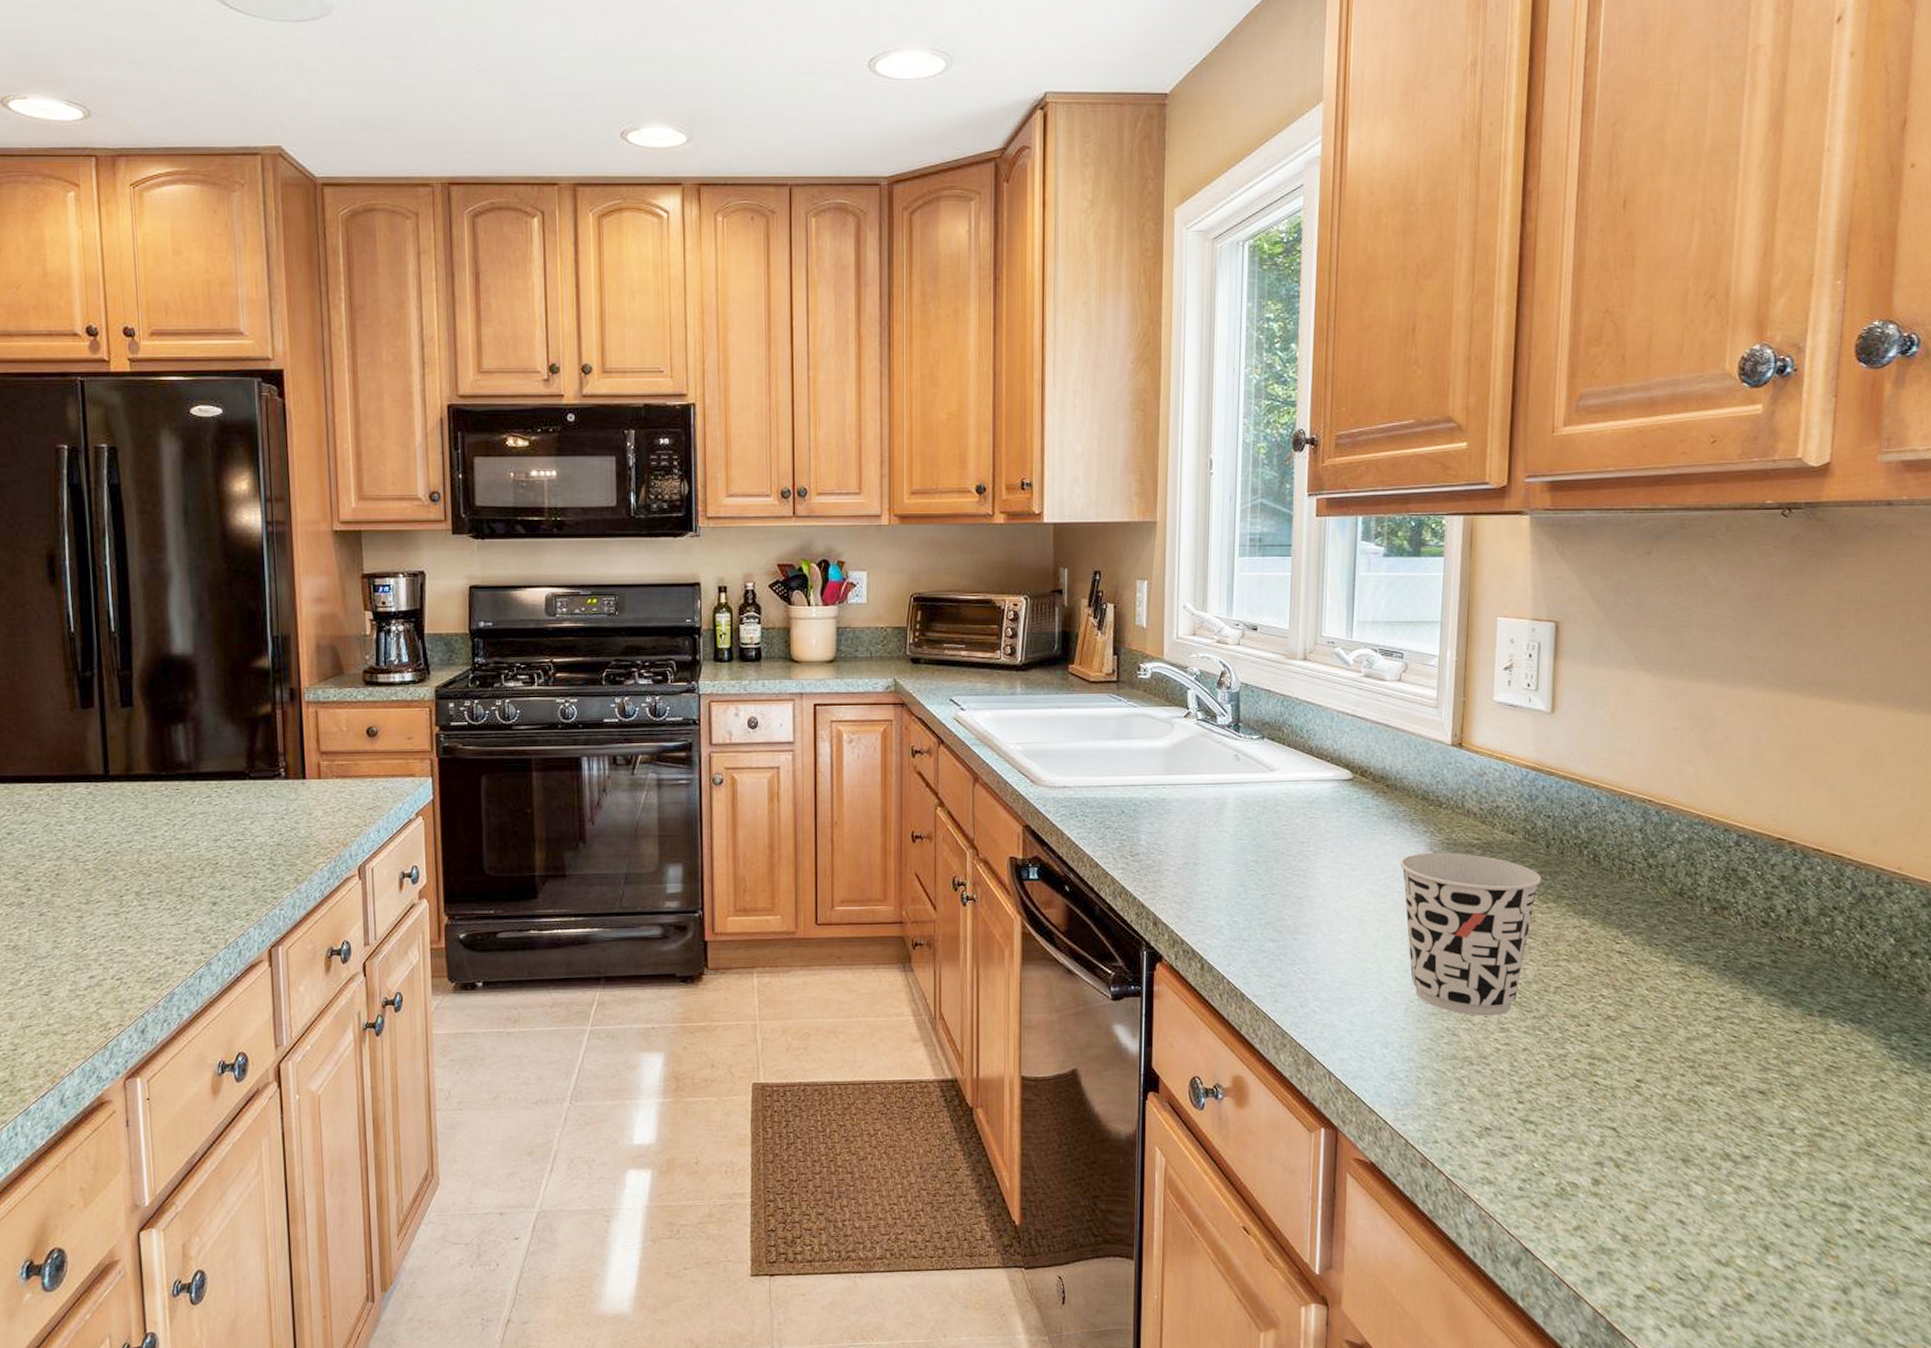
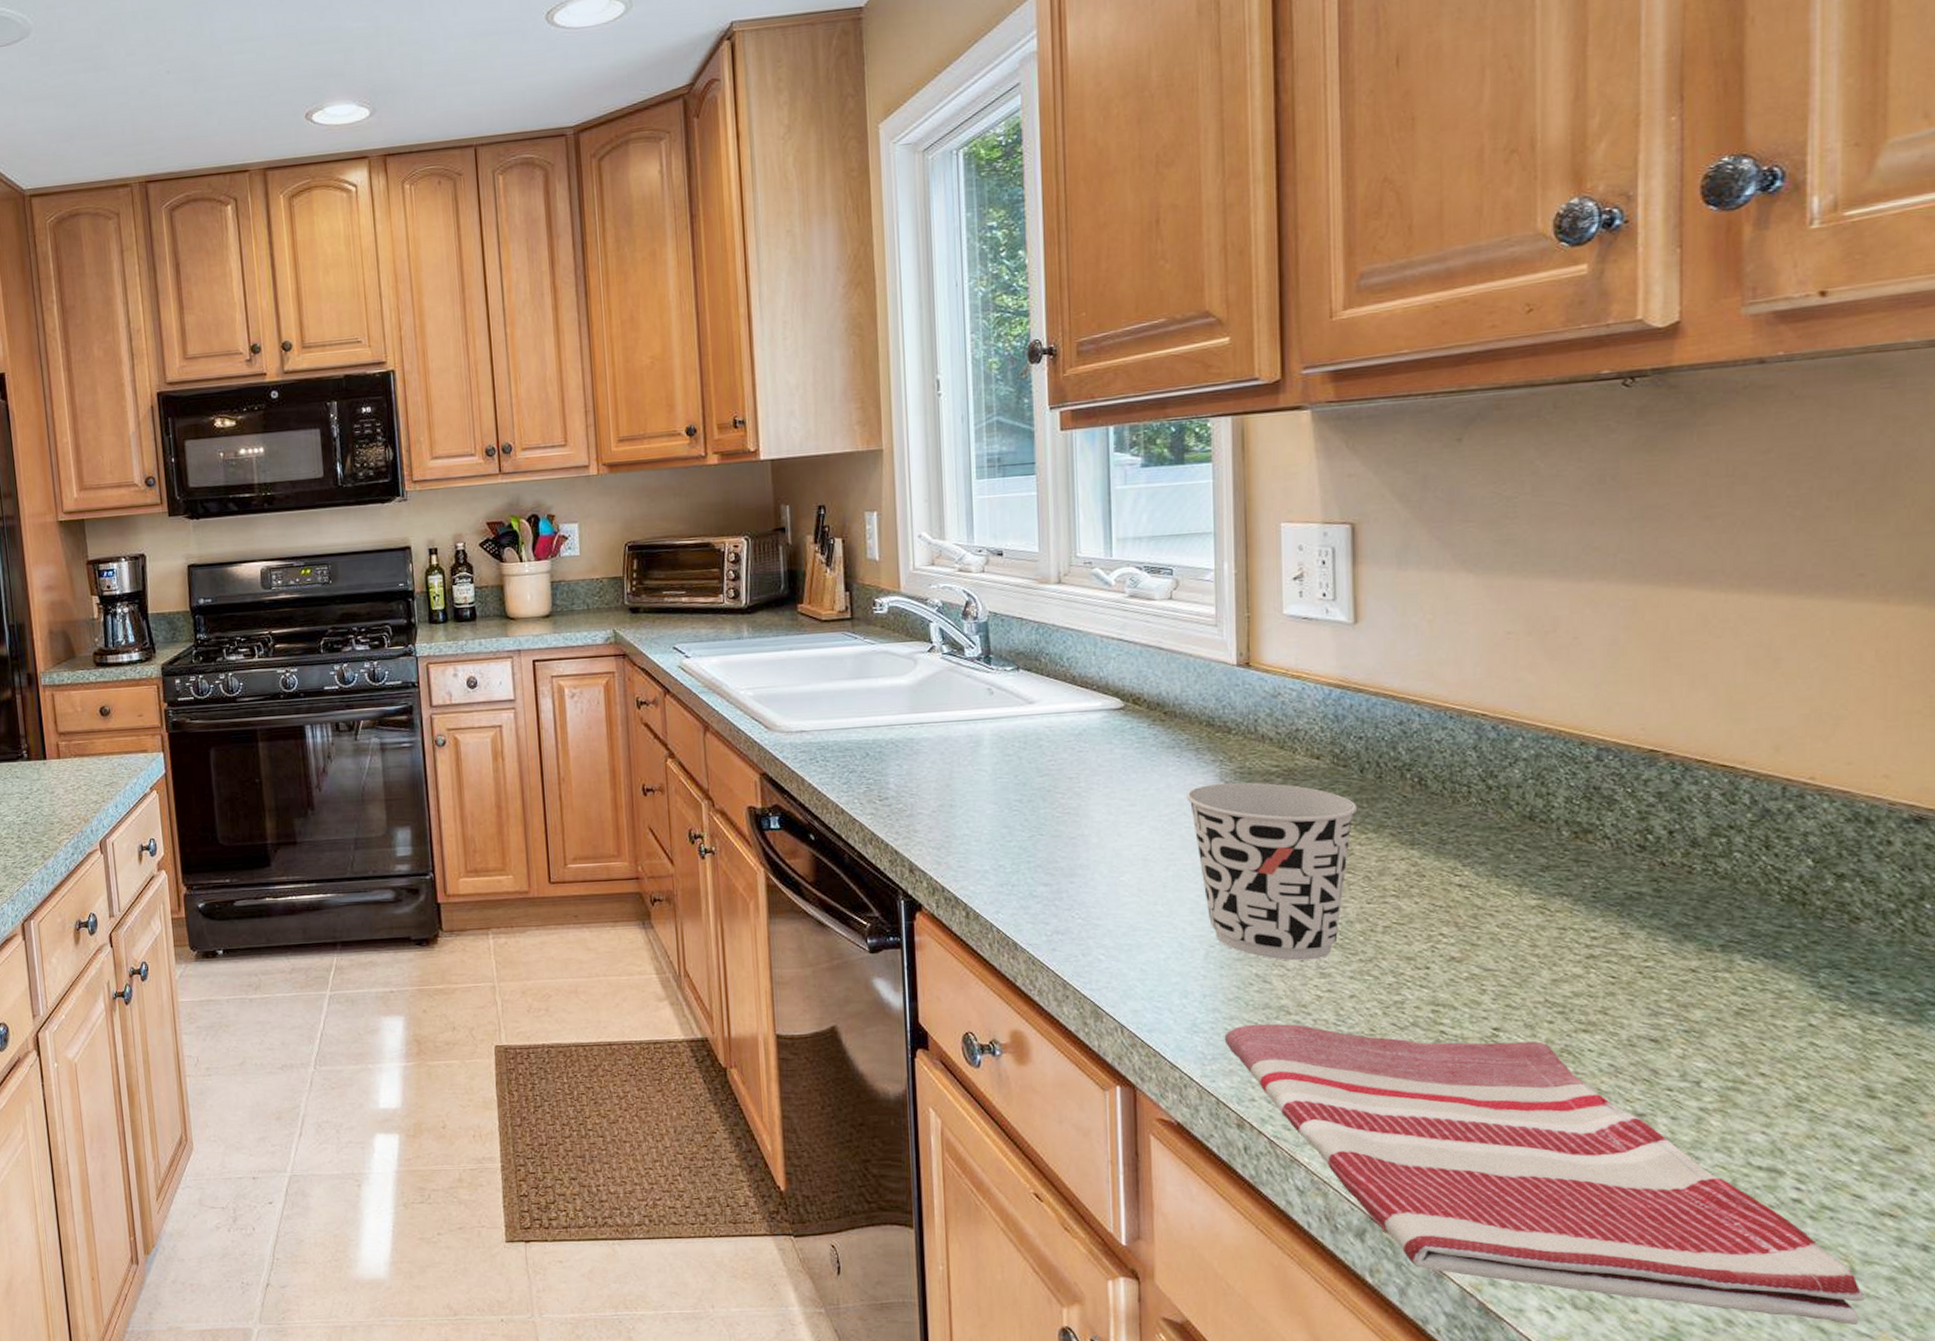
dish towel: none [1416,1073,1905,1337] -> present [1224,1023,1866,1325]

